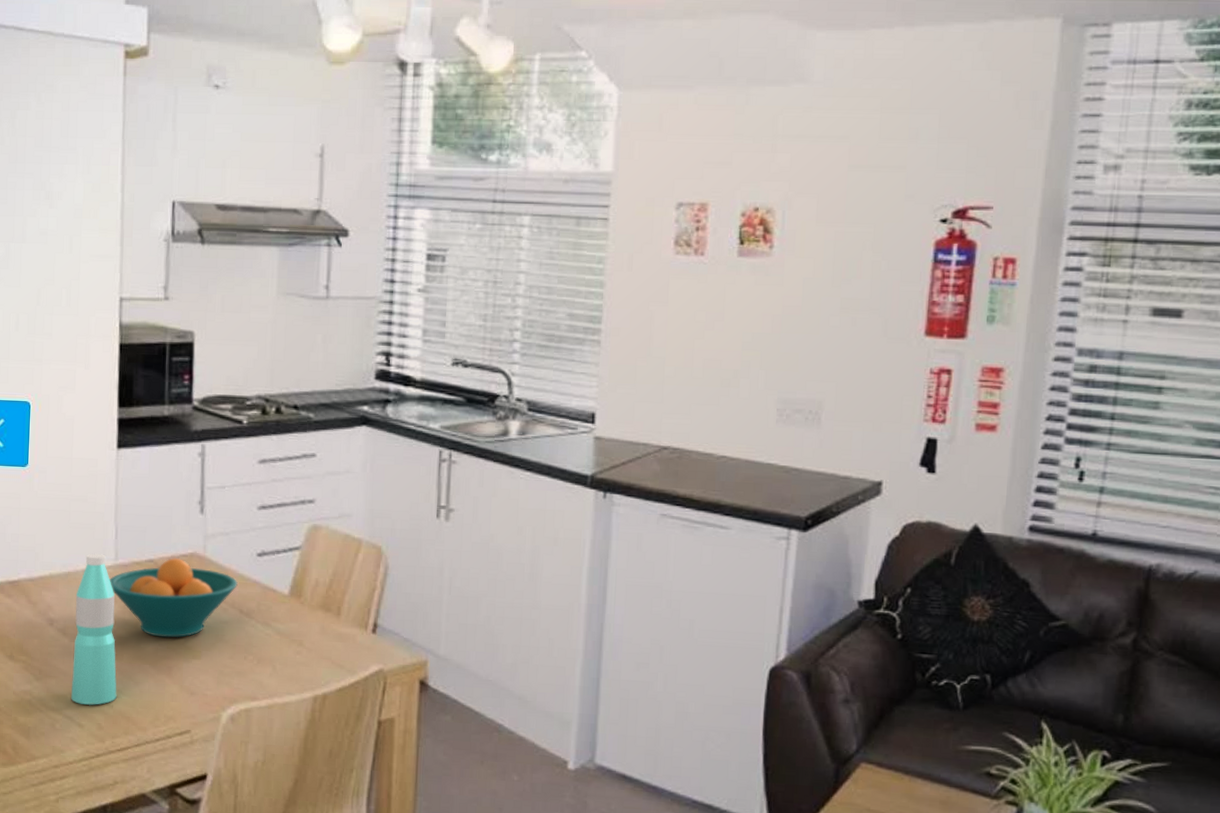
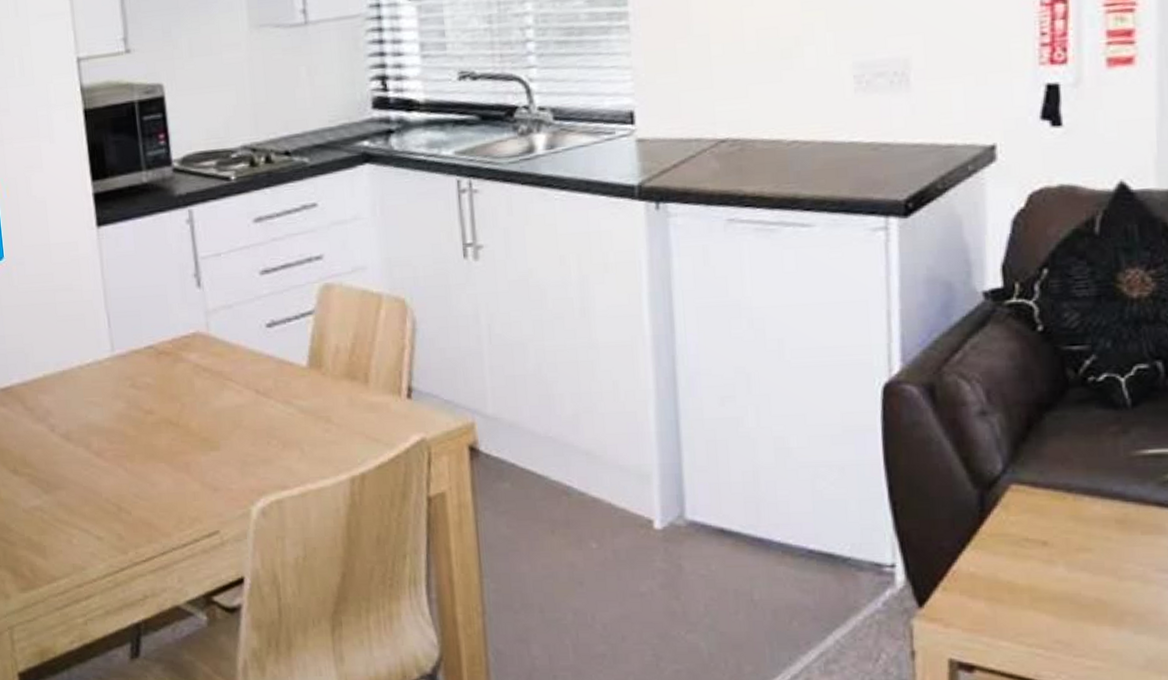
water bottle: present [71,553,117,705] -> none [74,346,134,515]
fruit bowl: present [109,557,238,638] -> none [108,340,249,431]

